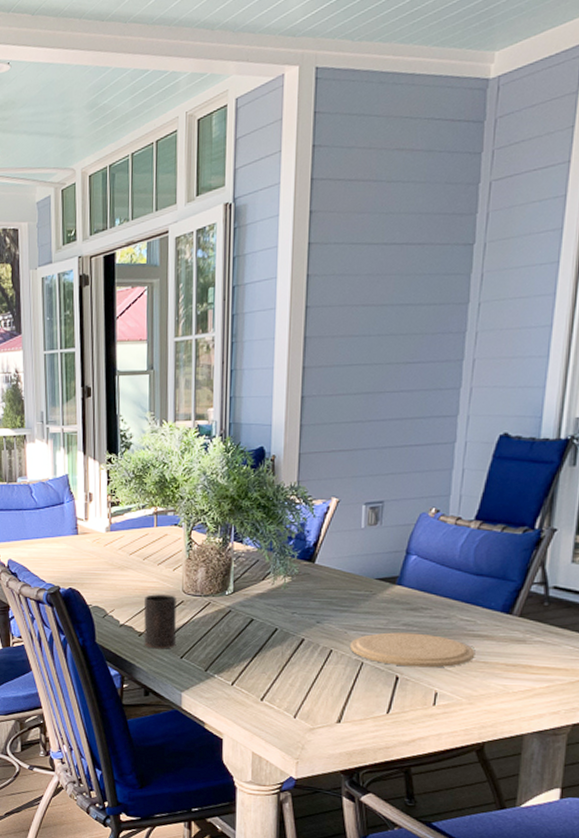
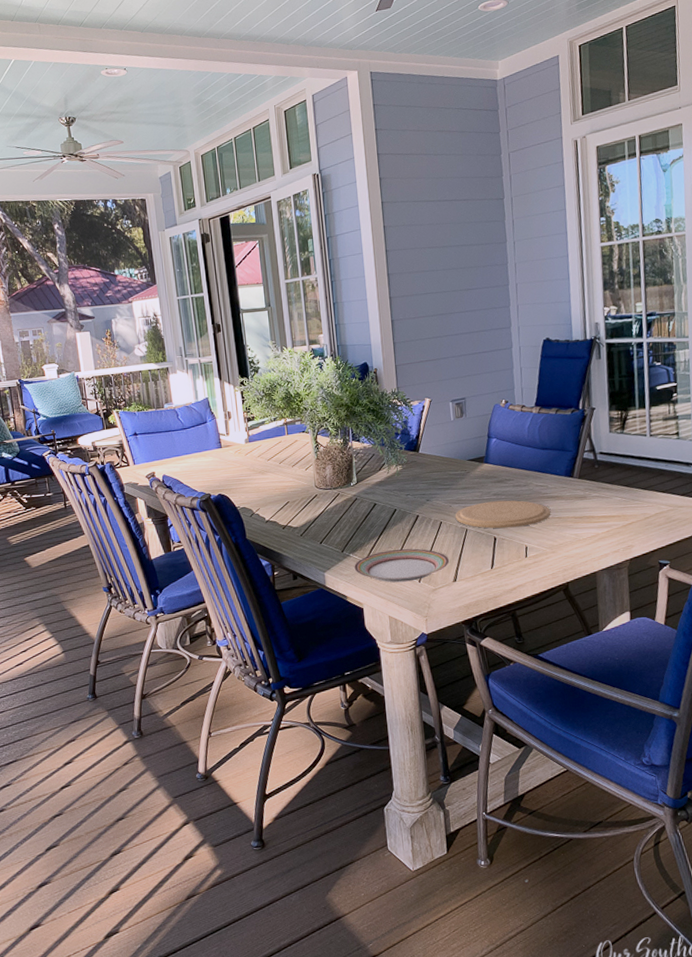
cup: present [144,594,177,649] -> none [284,491,315,538]
plate: none [218,676,336,716] -> present [354,548,450,583]

